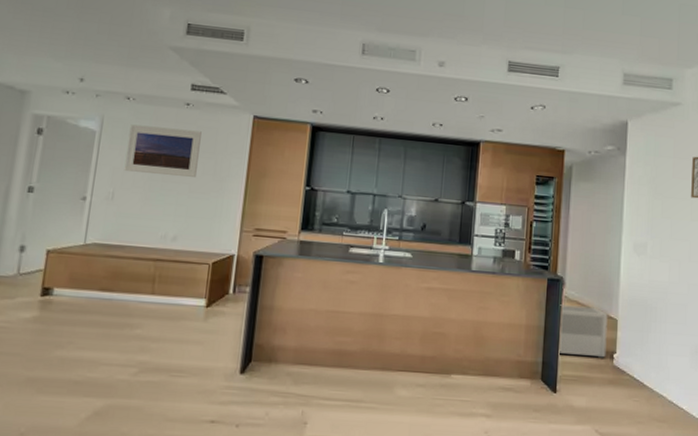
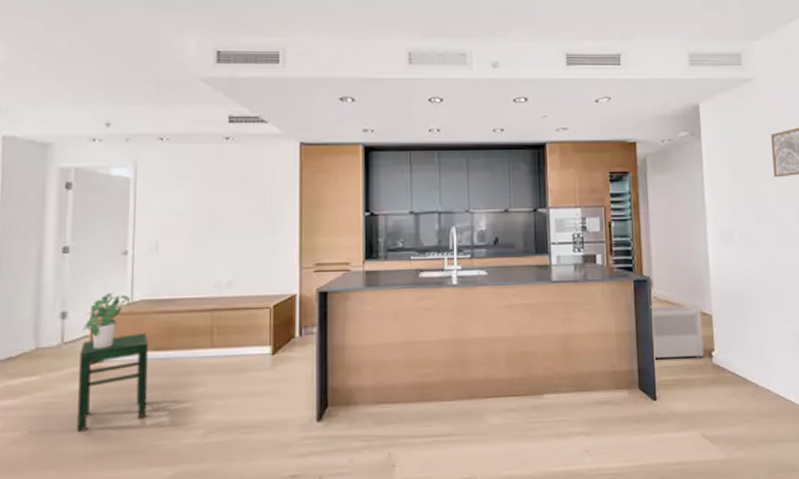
stool: none [22,273,96,356] -> present [77,333,149,431]
potted plant: none [37,233,83,284] -> present [83,292,130,350]
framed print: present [124,124,202,177] -> none [165,166,245,219]

